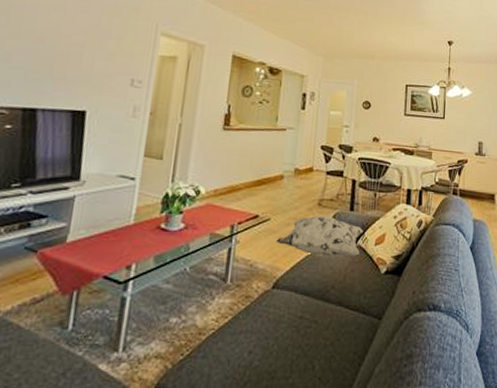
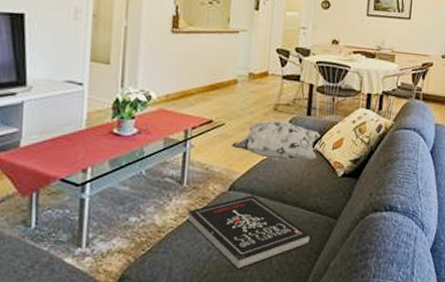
book: none [228,293,356,377] -> present [186,195,312,270]

